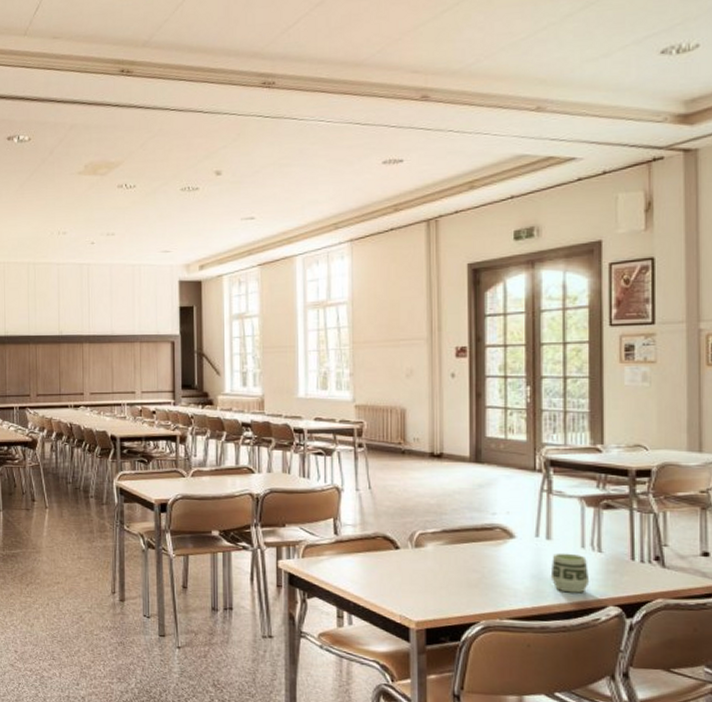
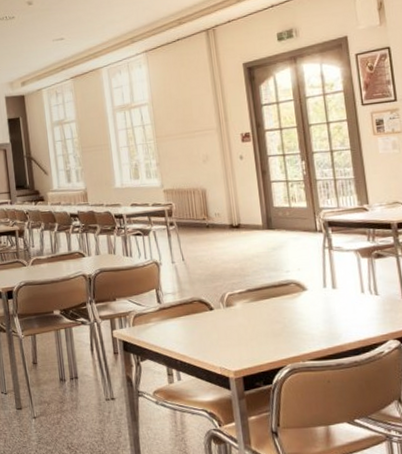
cup: present [550,553,590,593] -> none [339,298,372,333]

